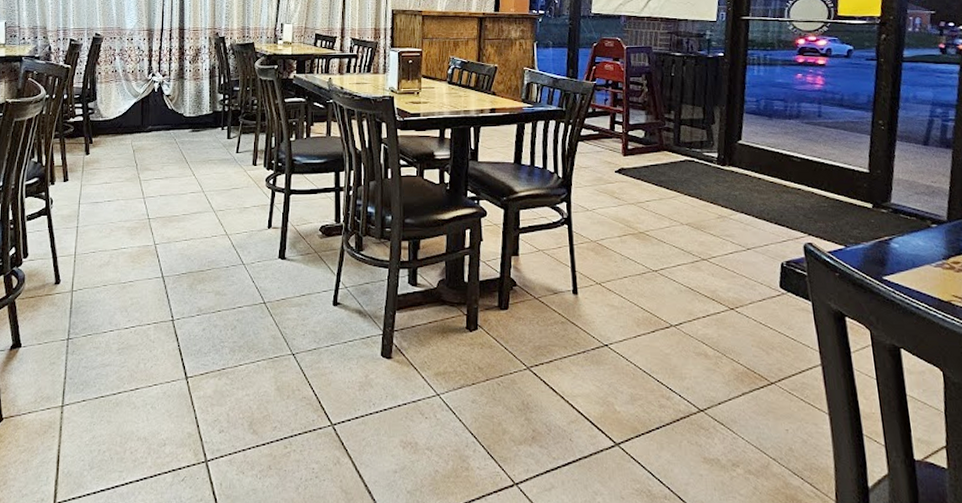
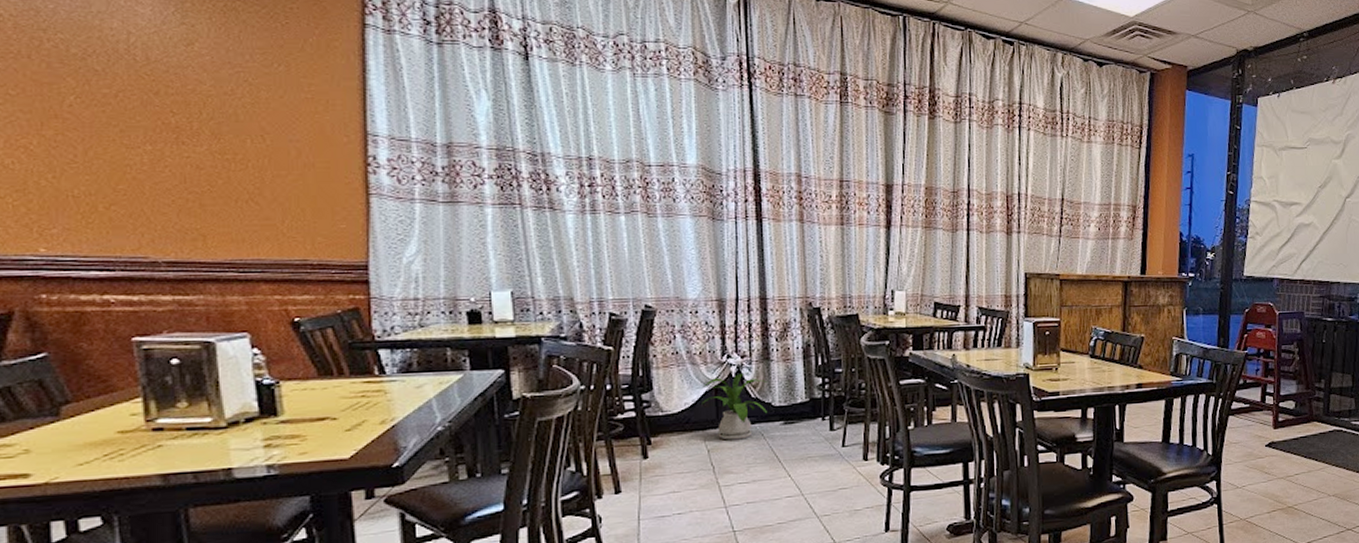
house plant: none [131,88,181,143] -> present [701,372,767,440]

